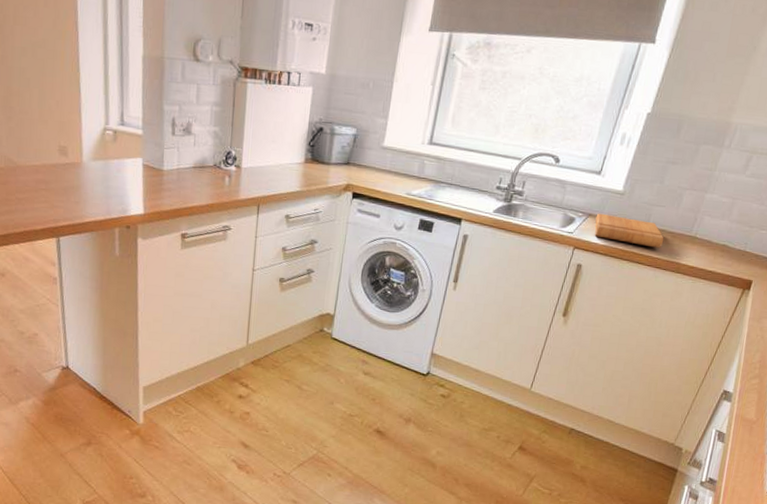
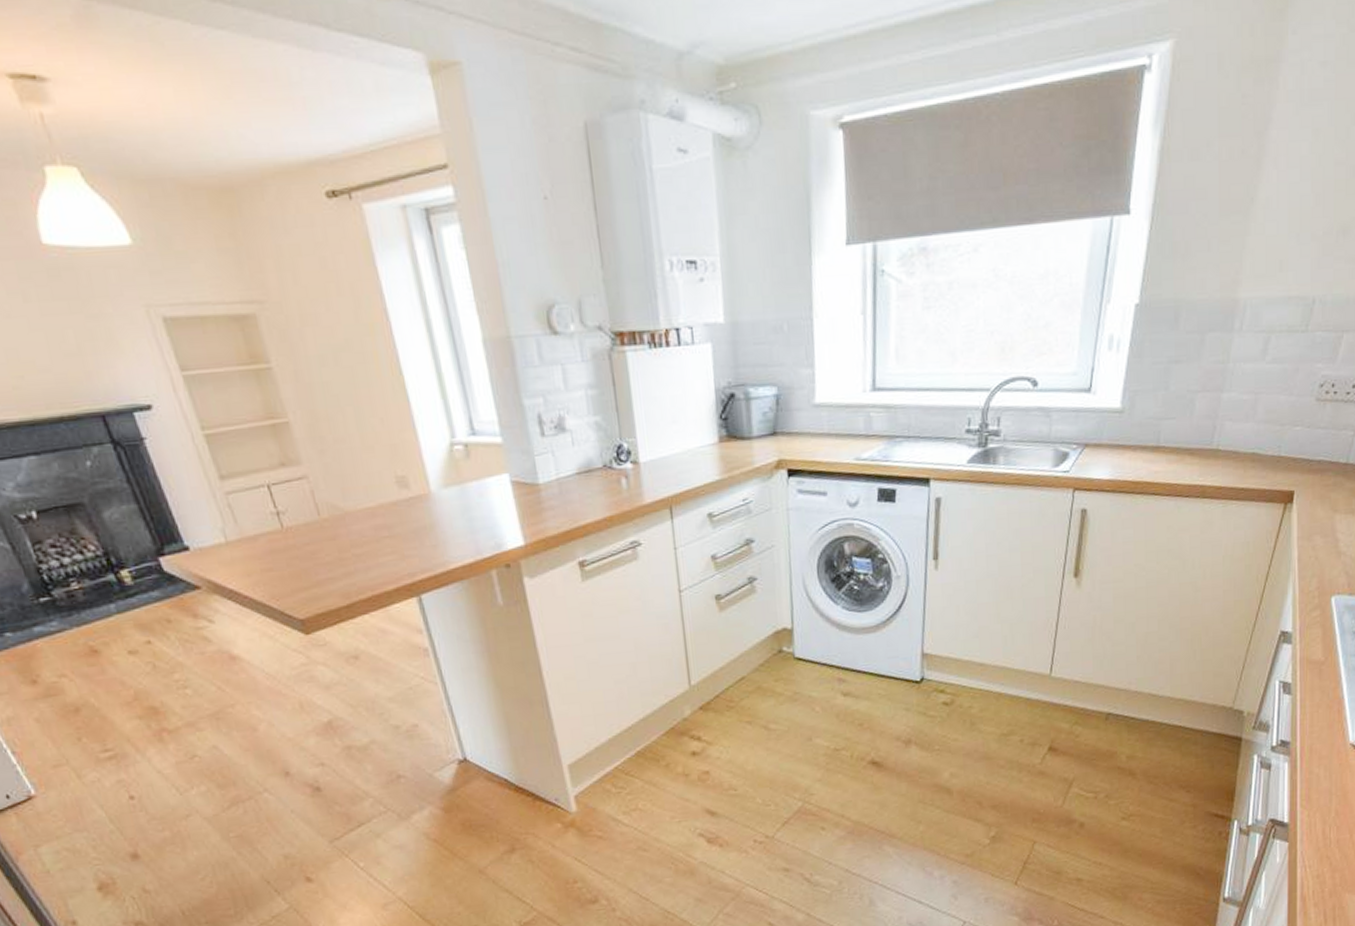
cutting board: present [594,213,664,248] -> none [1094,440,1181,472]

